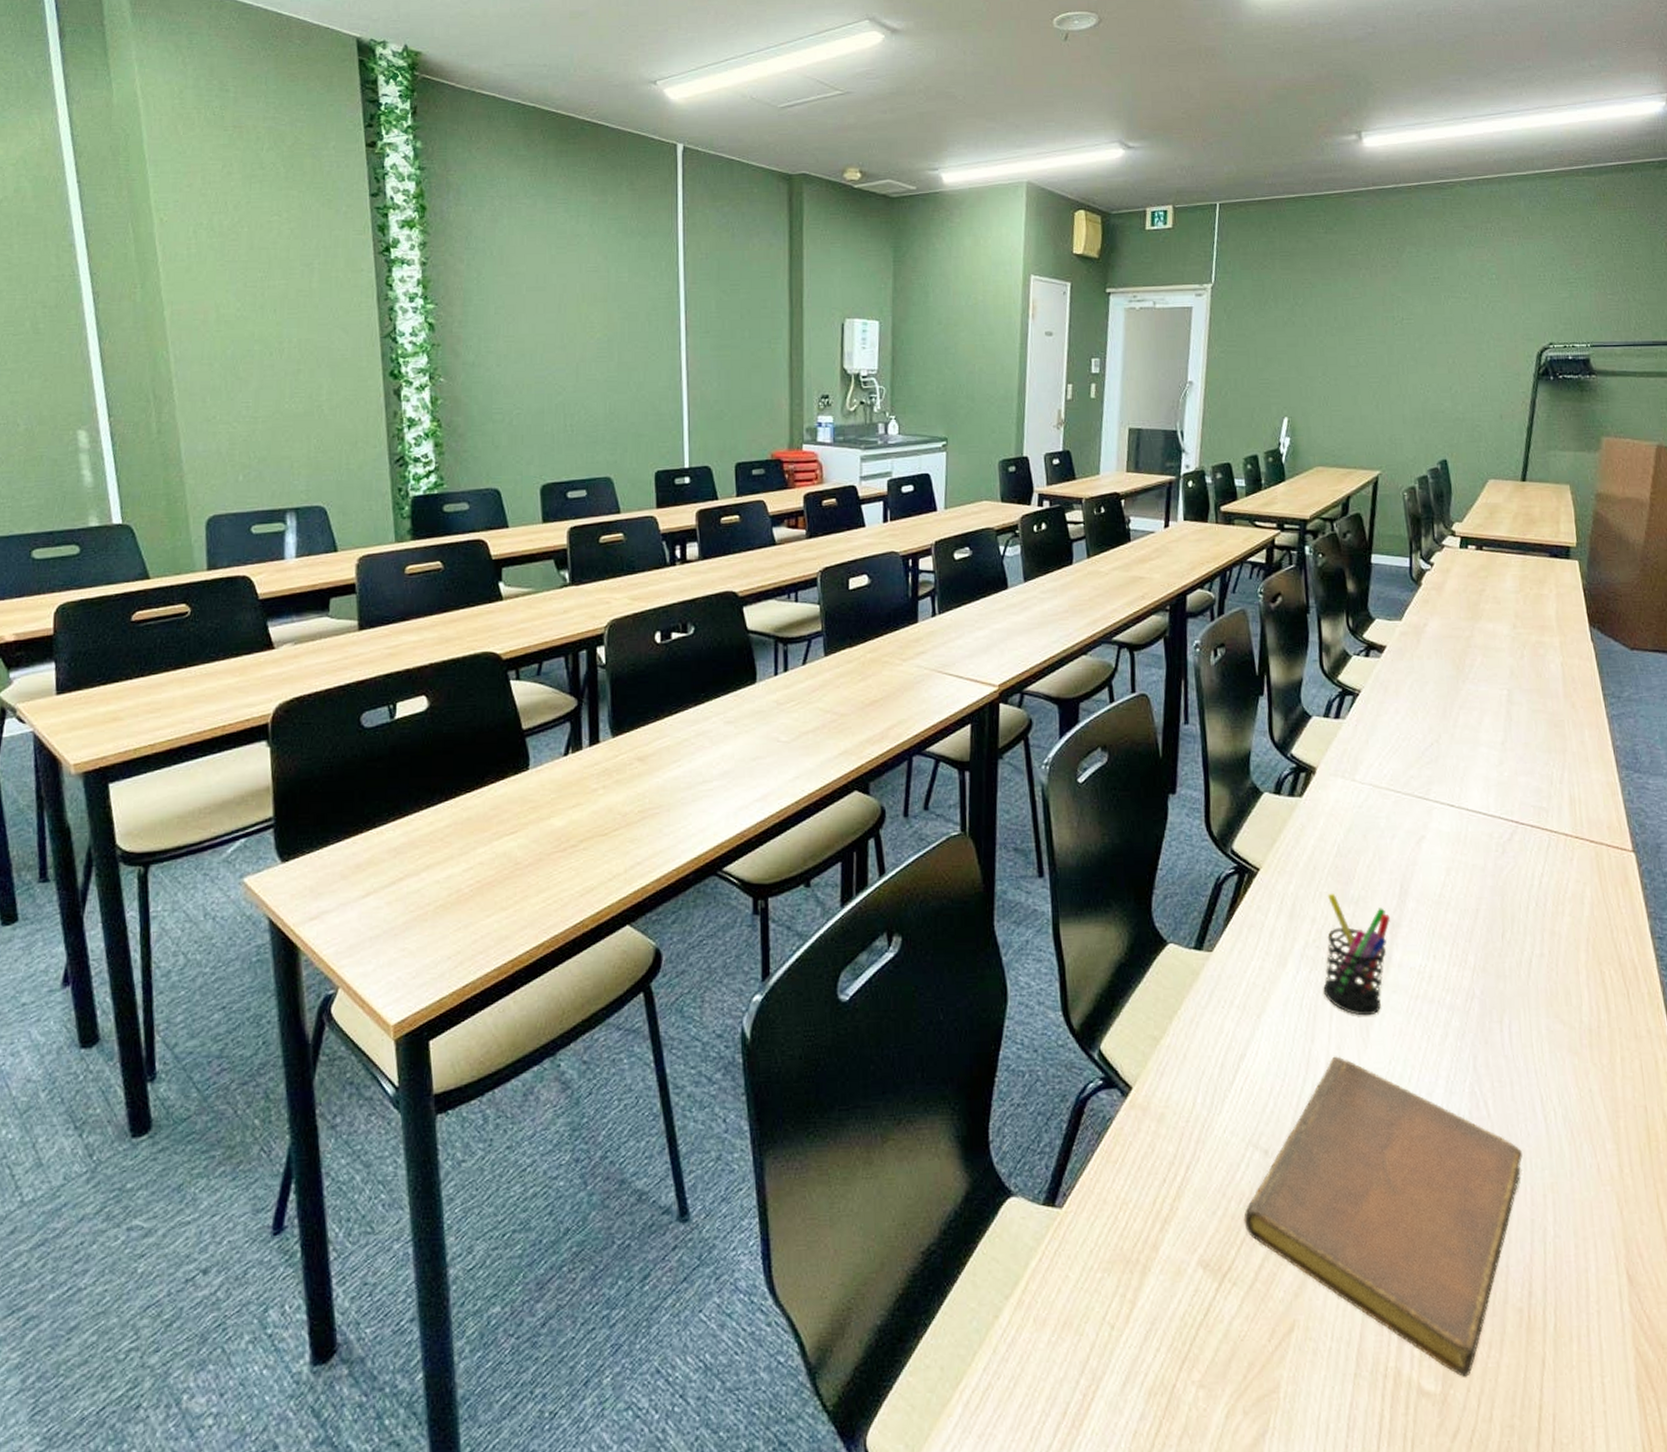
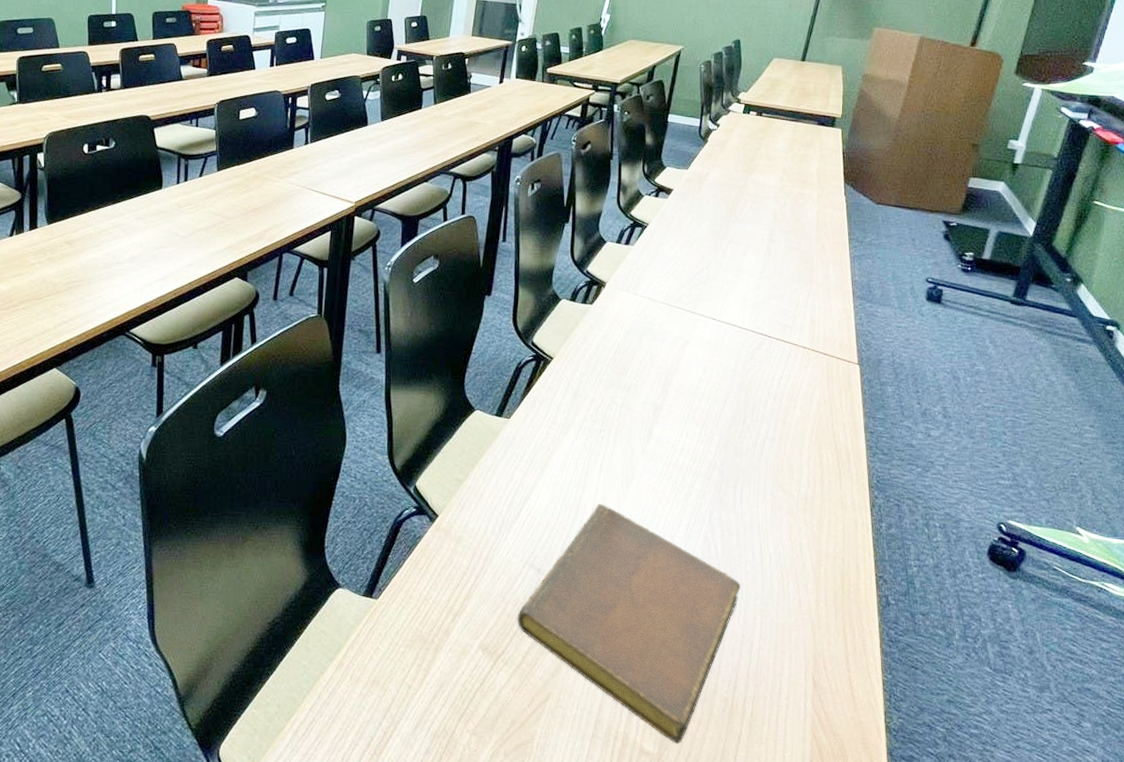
pen holder: present [1323,893,1390,1016] -> none [595,380,654,475]

